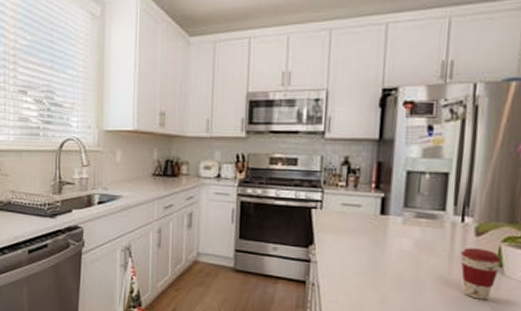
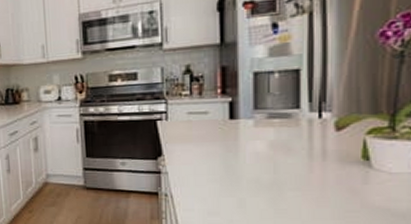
coffee cup: present [461,248,501,300] -> none [322,143,367,195]

